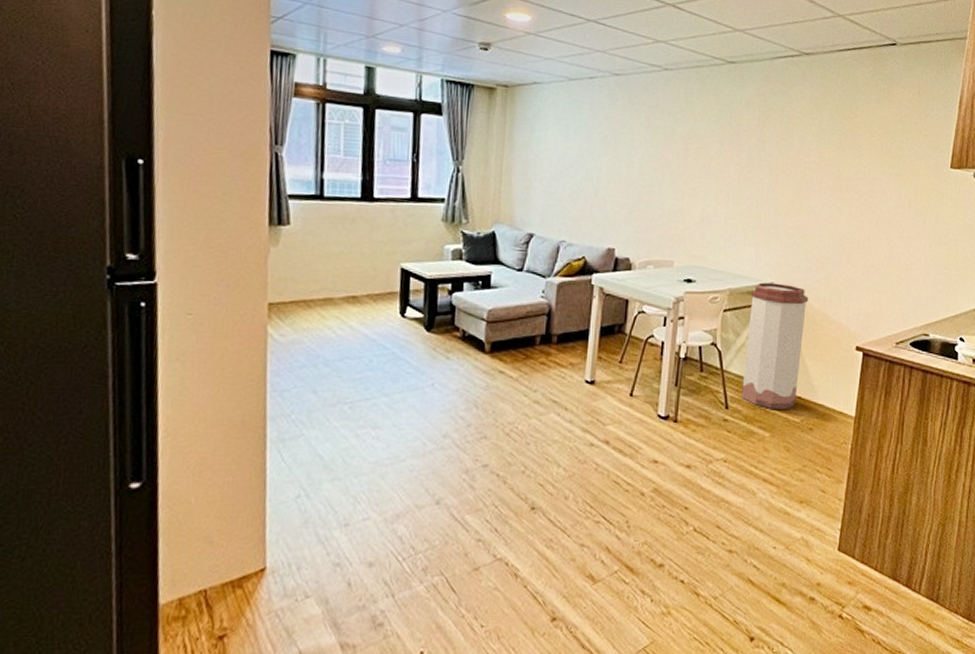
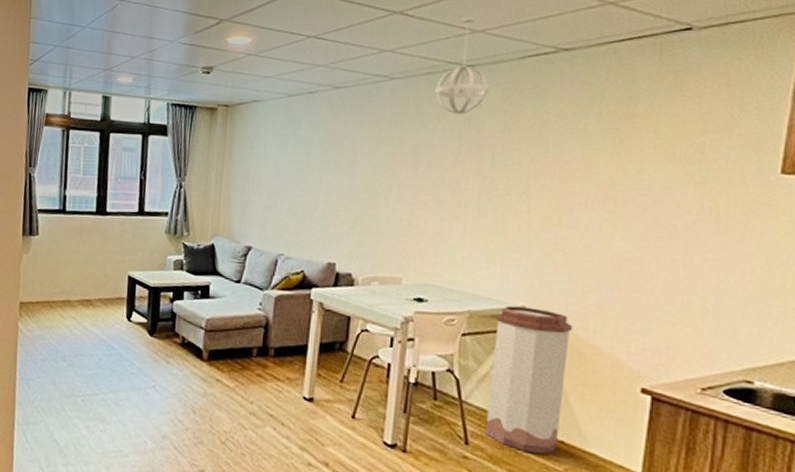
pendant light: none [702,16,748,108] -> present [434,17,490,114]

